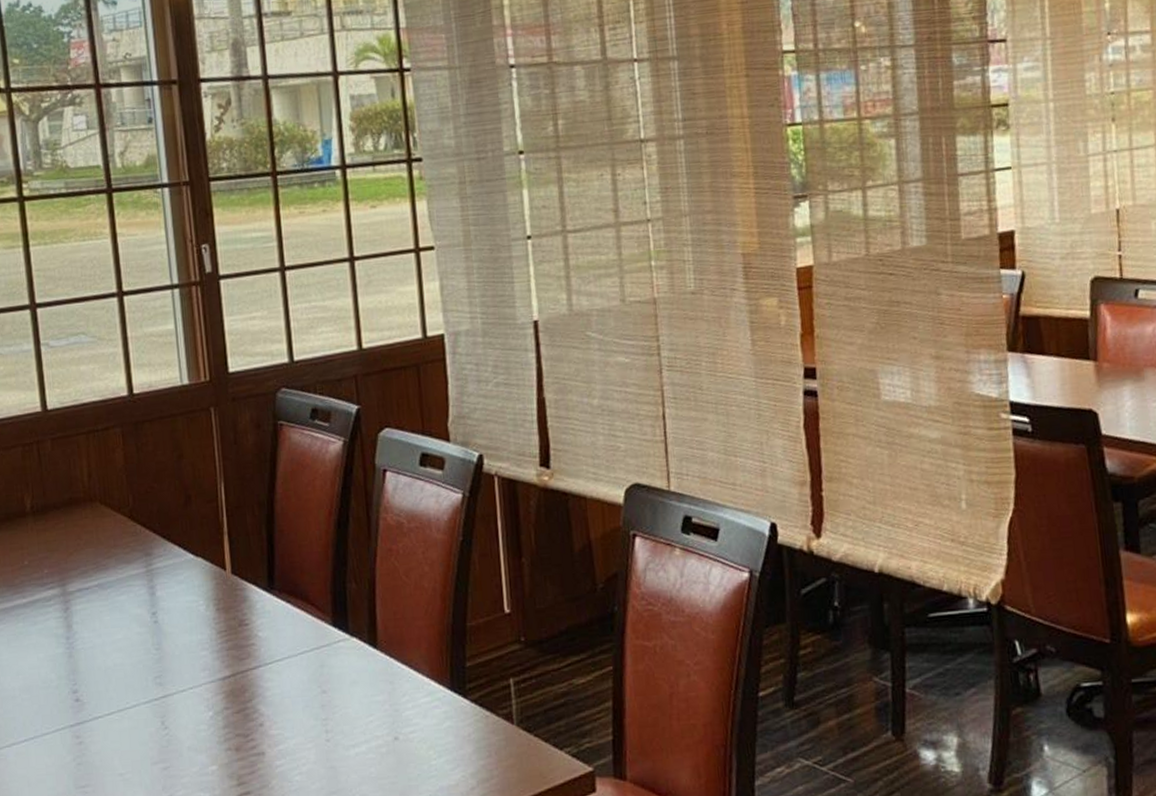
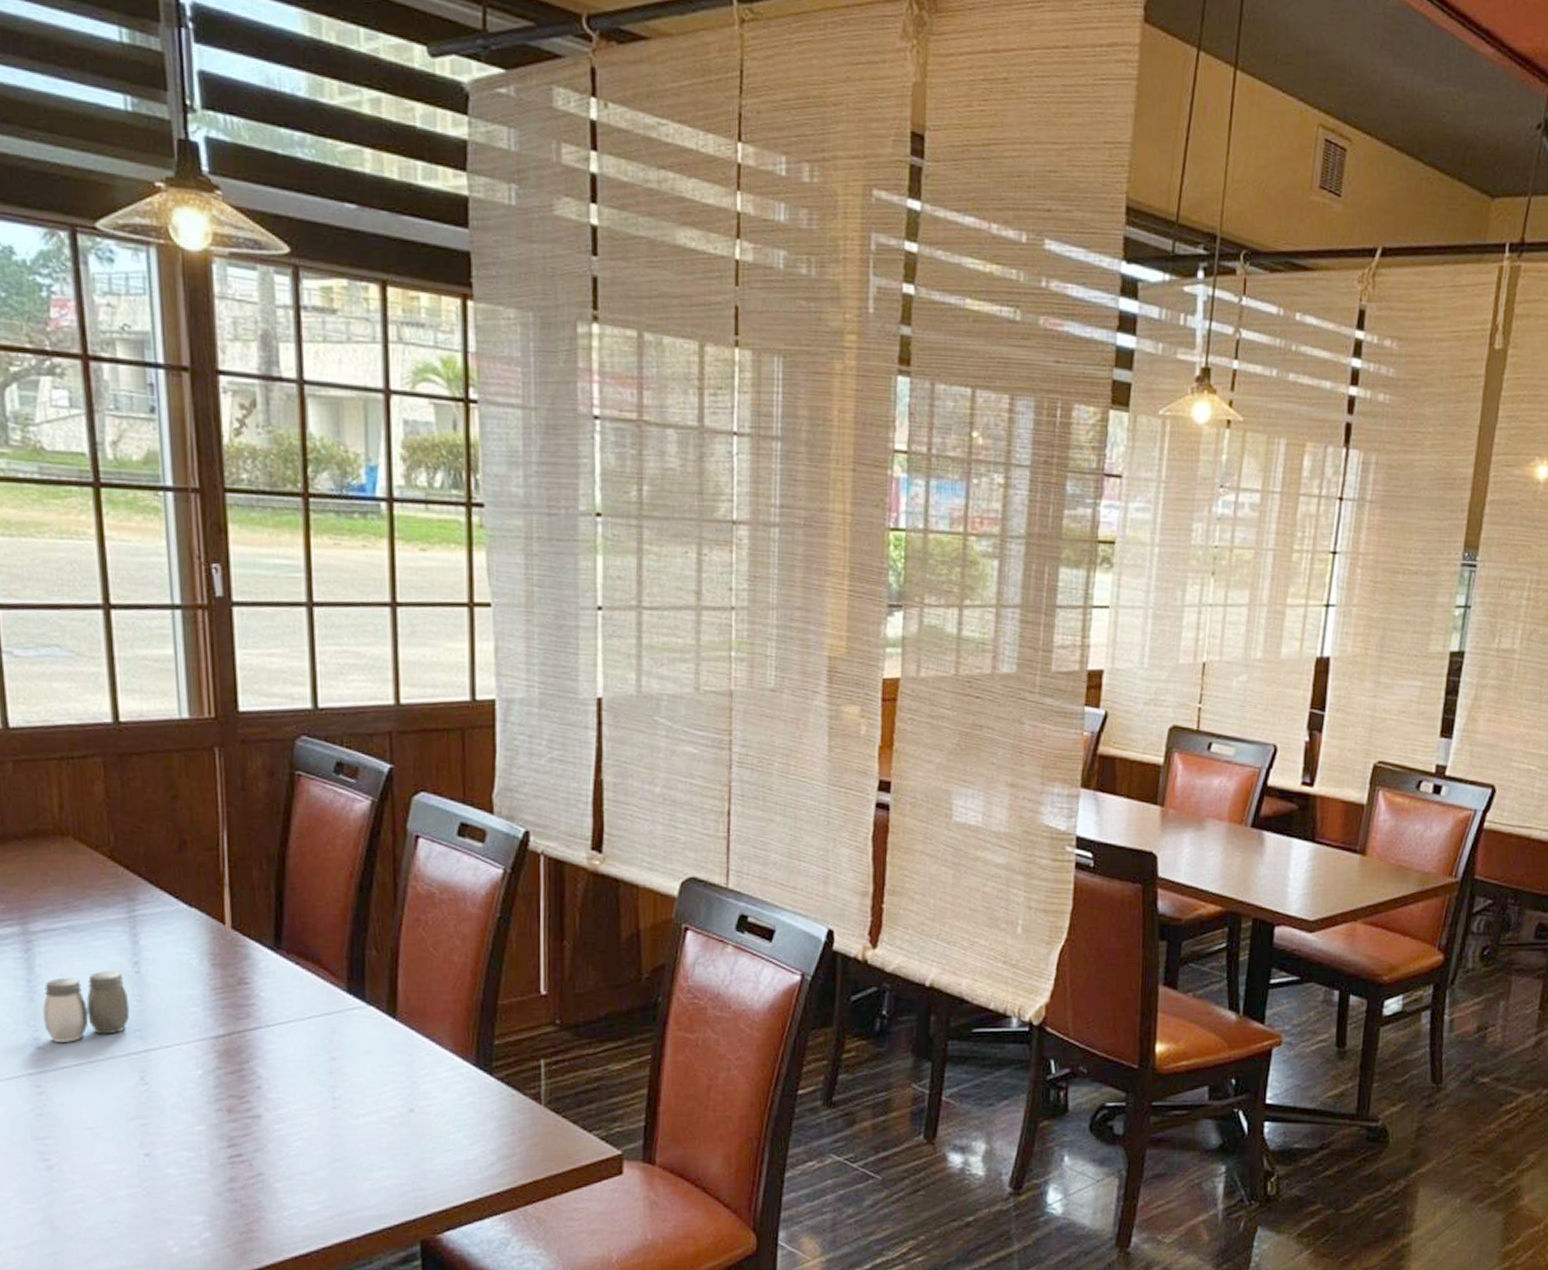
salt and pepper shaker: none [79,622,151,694] -> present [42,971,130,1042]

